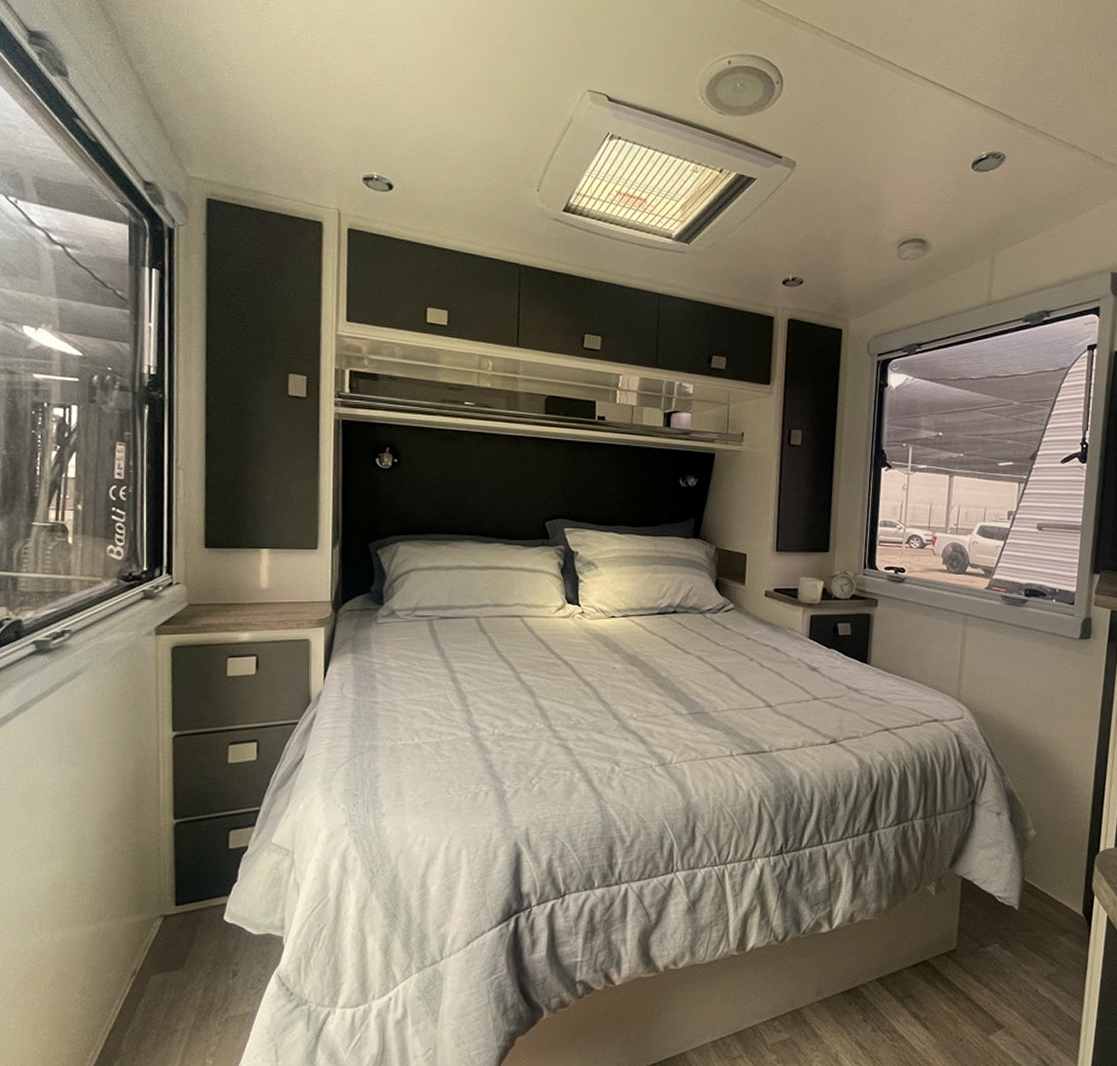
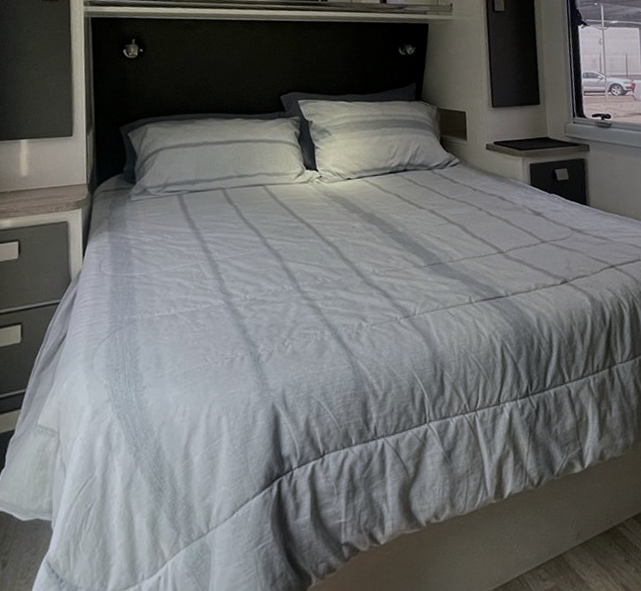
mug: present [797,577,824,605] -> none [515,128,539,154]
alarm clock: present [825,566,856,600] -> none [539,116,569,148]

